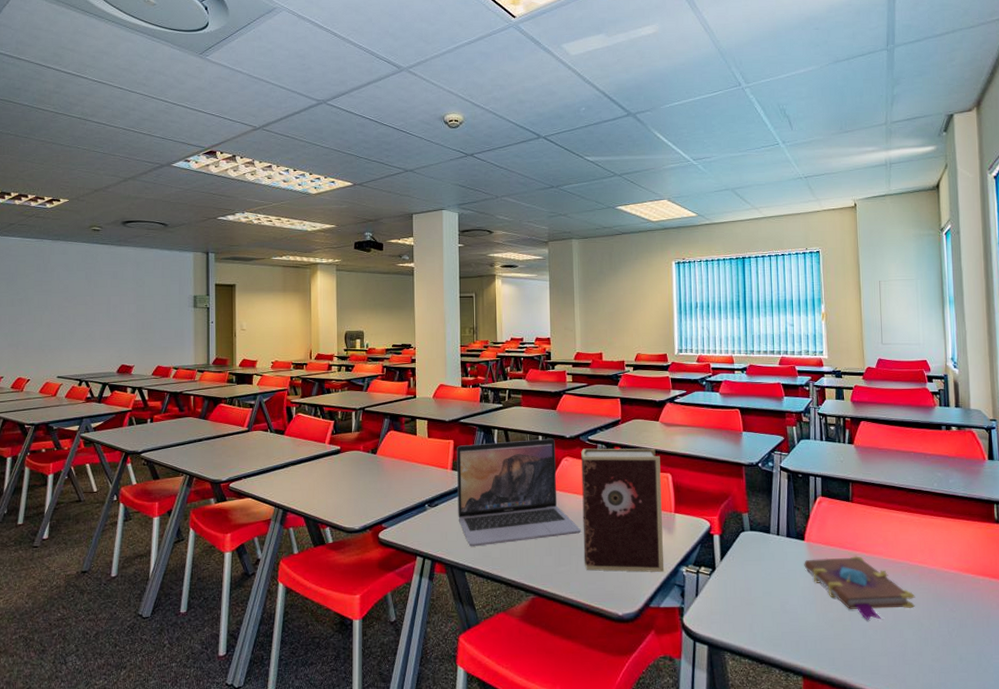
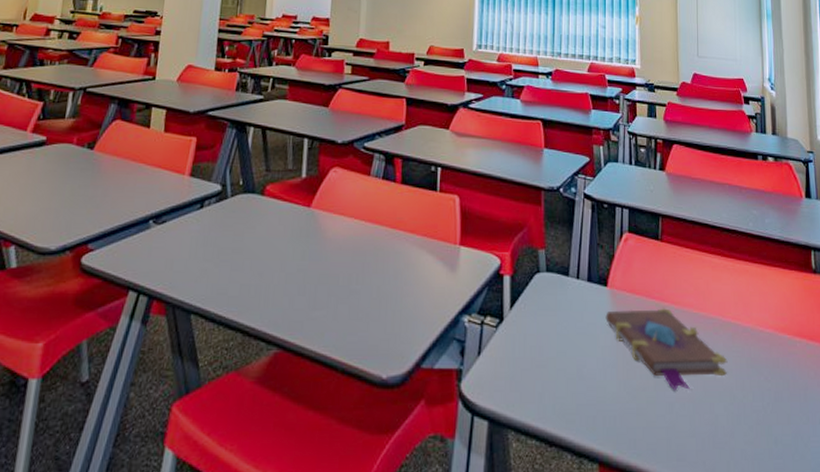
laptop: present [457,438,581,547] -> none [190,142,345,280]
book: present [581,448,665,573] -> none [345,158,448,323]

